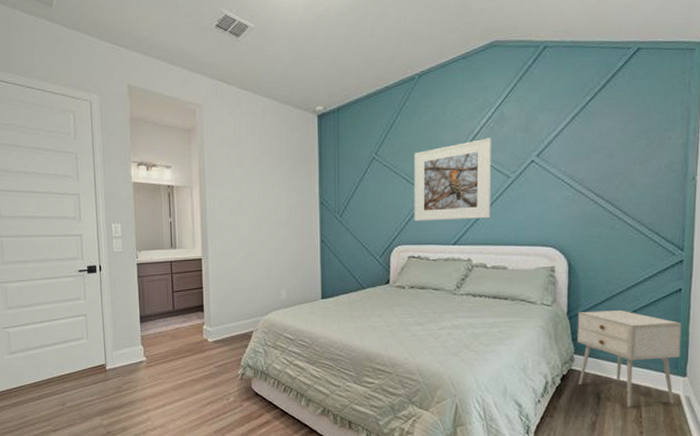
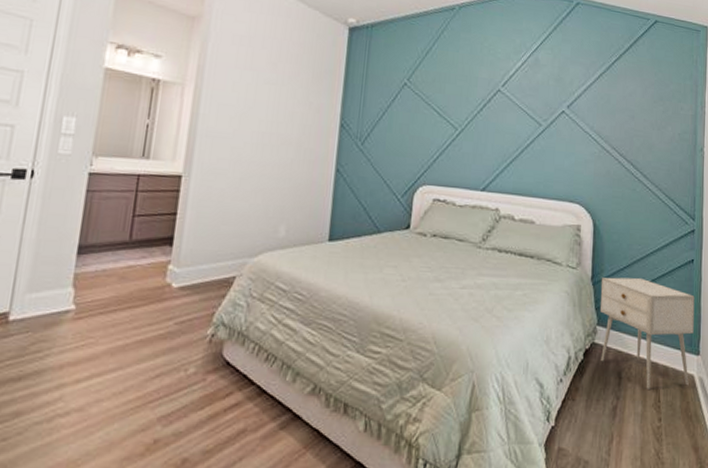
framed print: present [414,138,492,221] -> none [442,81,526,166]

